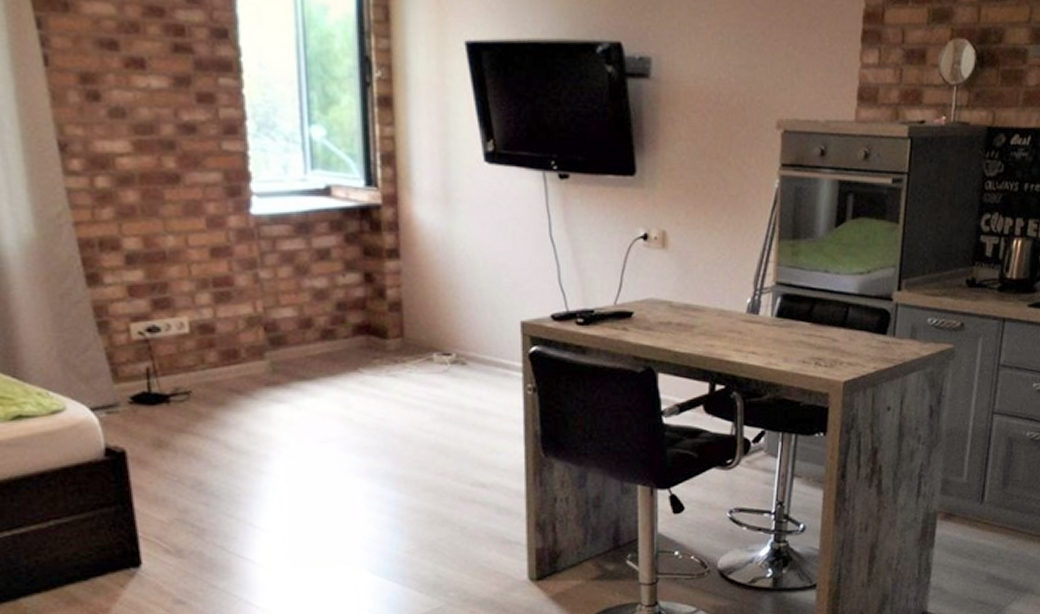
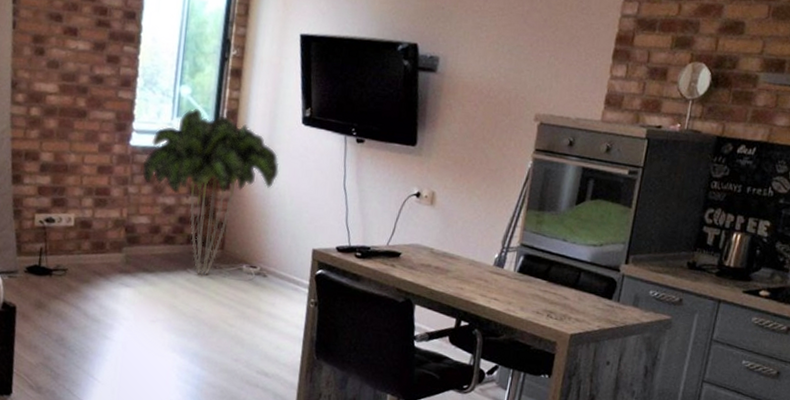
indoor plant: none [274,156,463,374] -> present [141,109,280,275]

